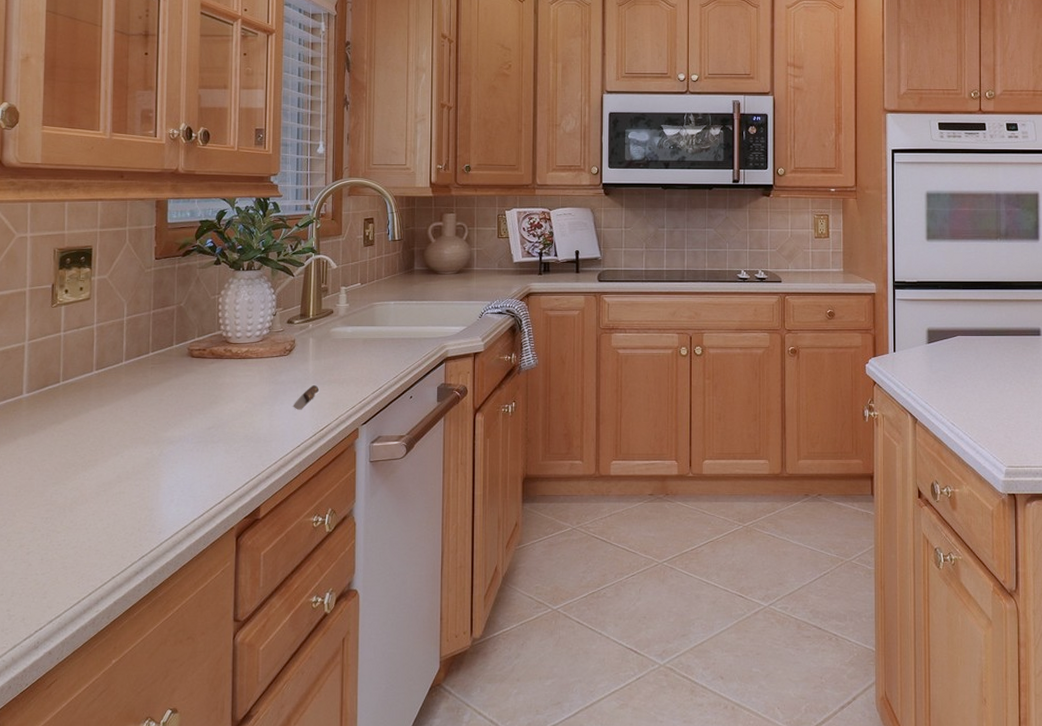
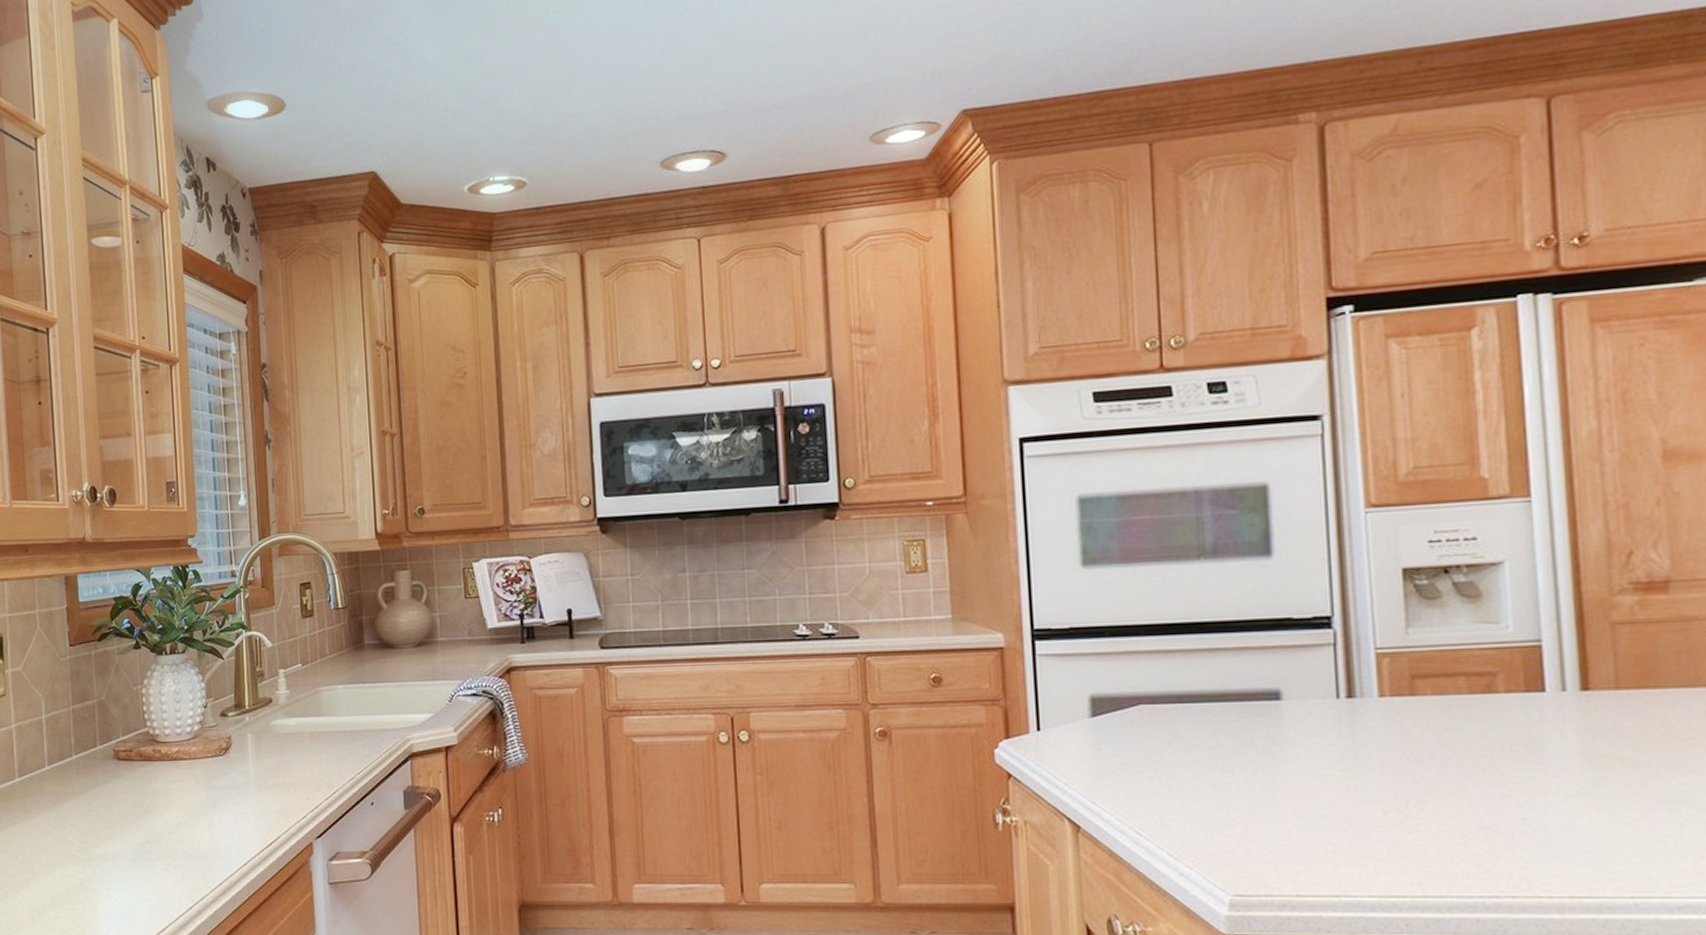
knife: present [293,385,319,410] -> none [234,791,263,821]

